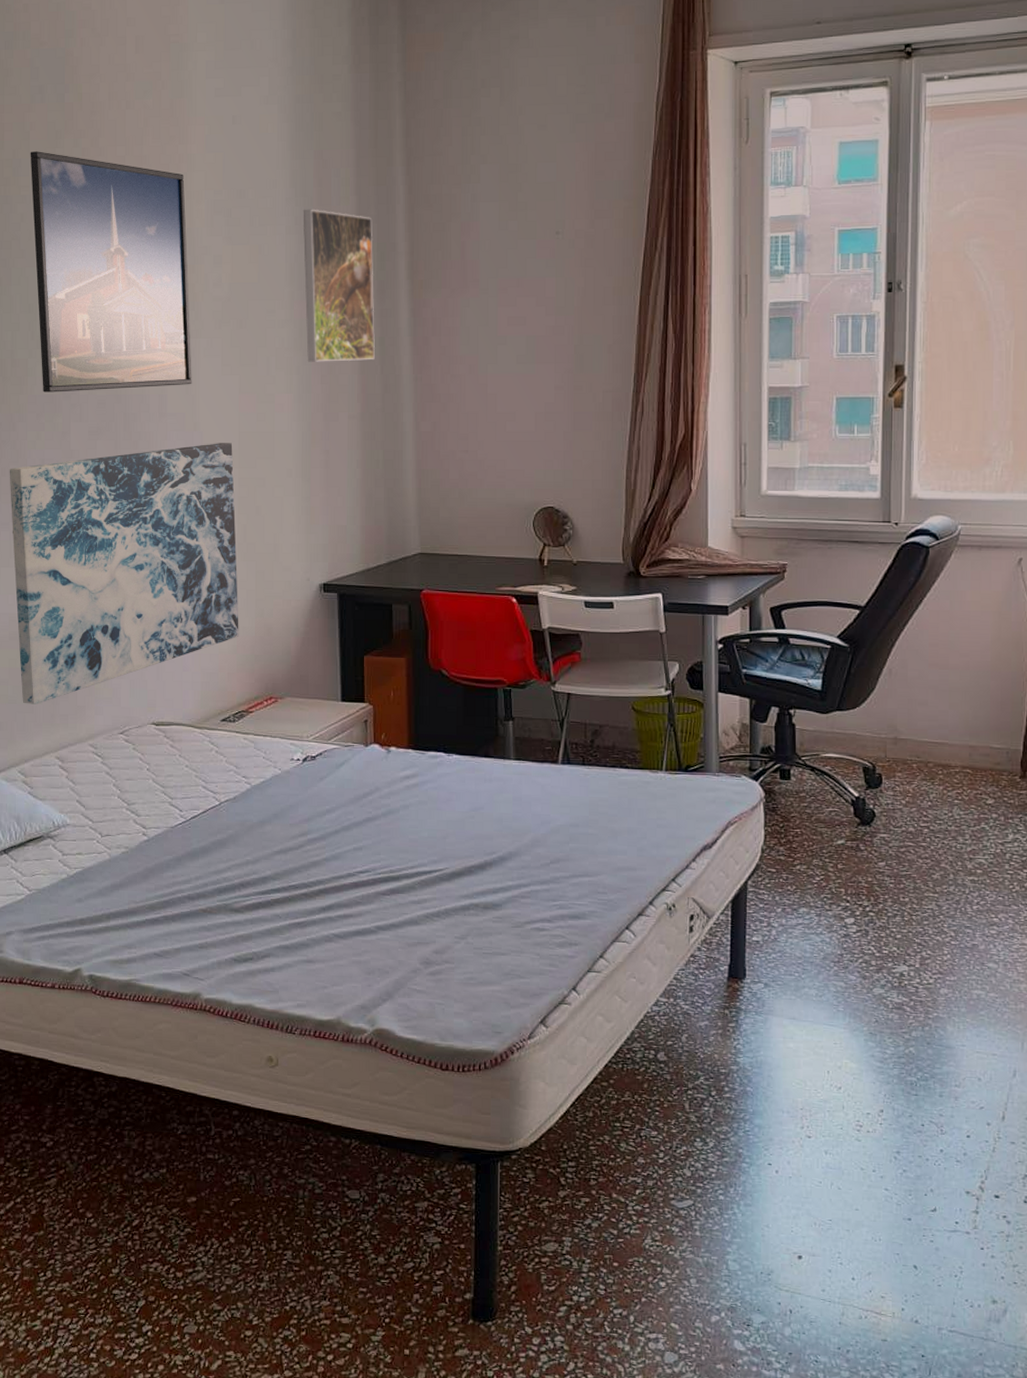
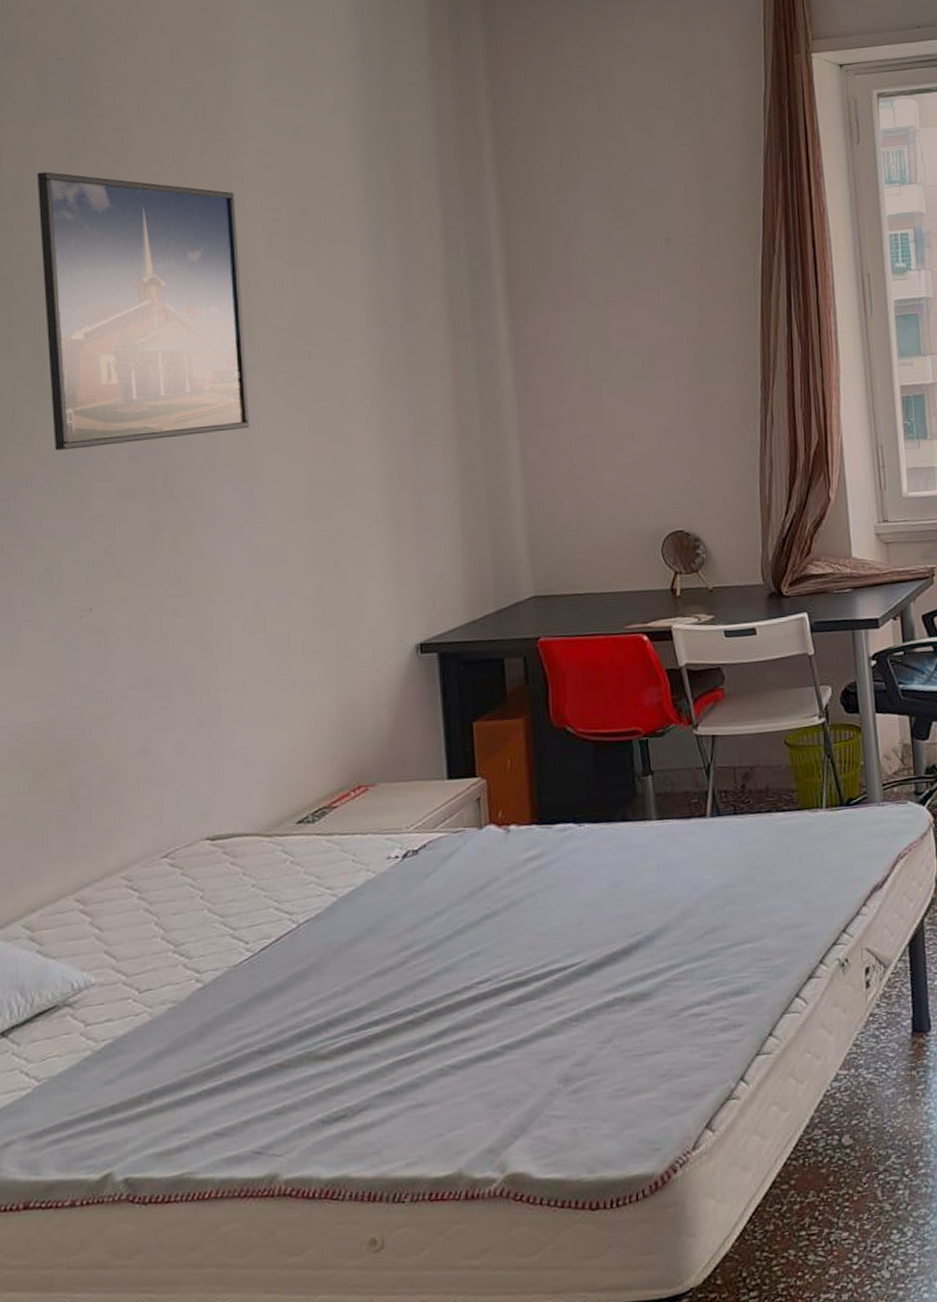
wall art: present [9,443,239,705] -> none [9,491,317,837]
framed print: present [303,209,375,362] -> none [380,225,471,393]

